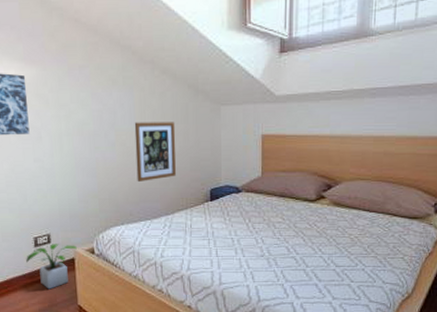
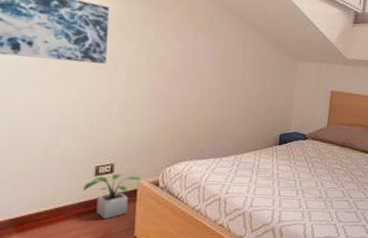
wall art: present [134,122,176,181] -> none [211,66,255,122]

